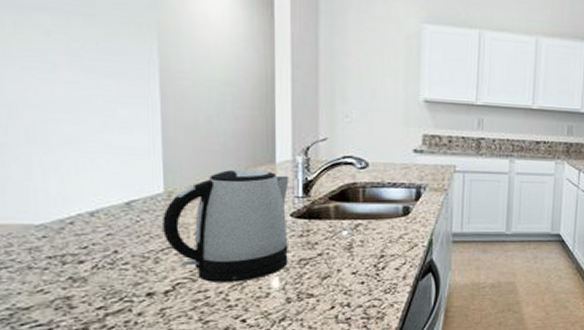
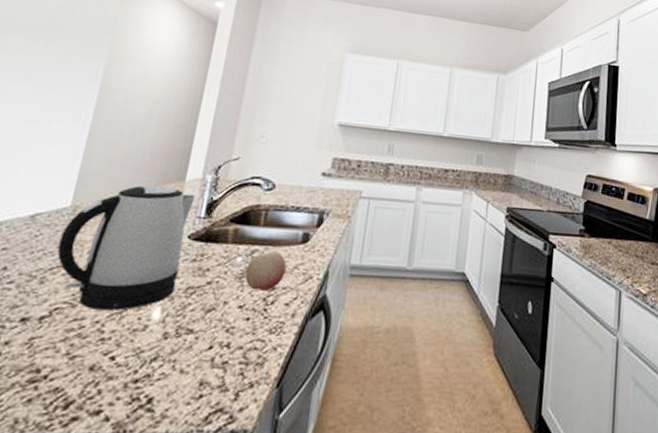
fruit: none [353,224,391,259] -> present [245,251,287,291]

